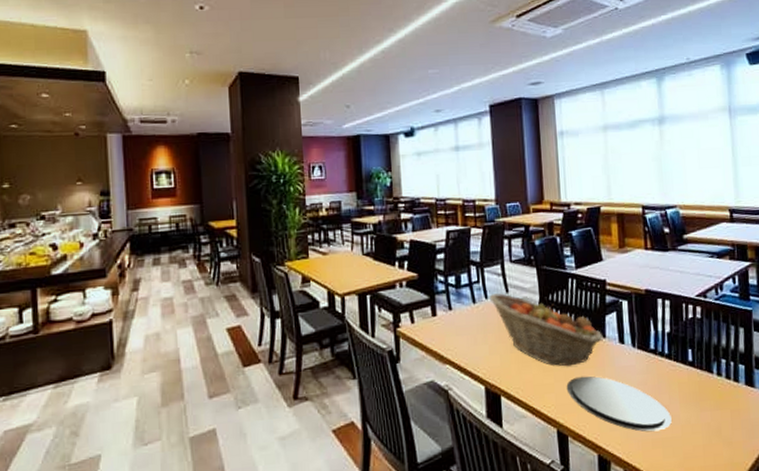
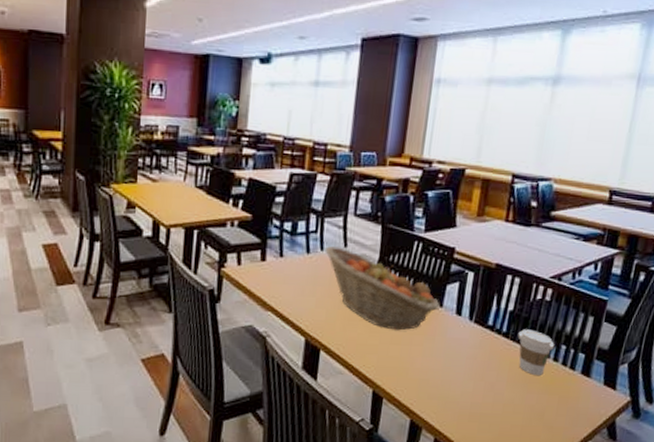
plate: present [566,376,672,432] -> none [390,342,495,406]
coffee cup: none [679,348,715,393] -> present [517,329,555,376]

